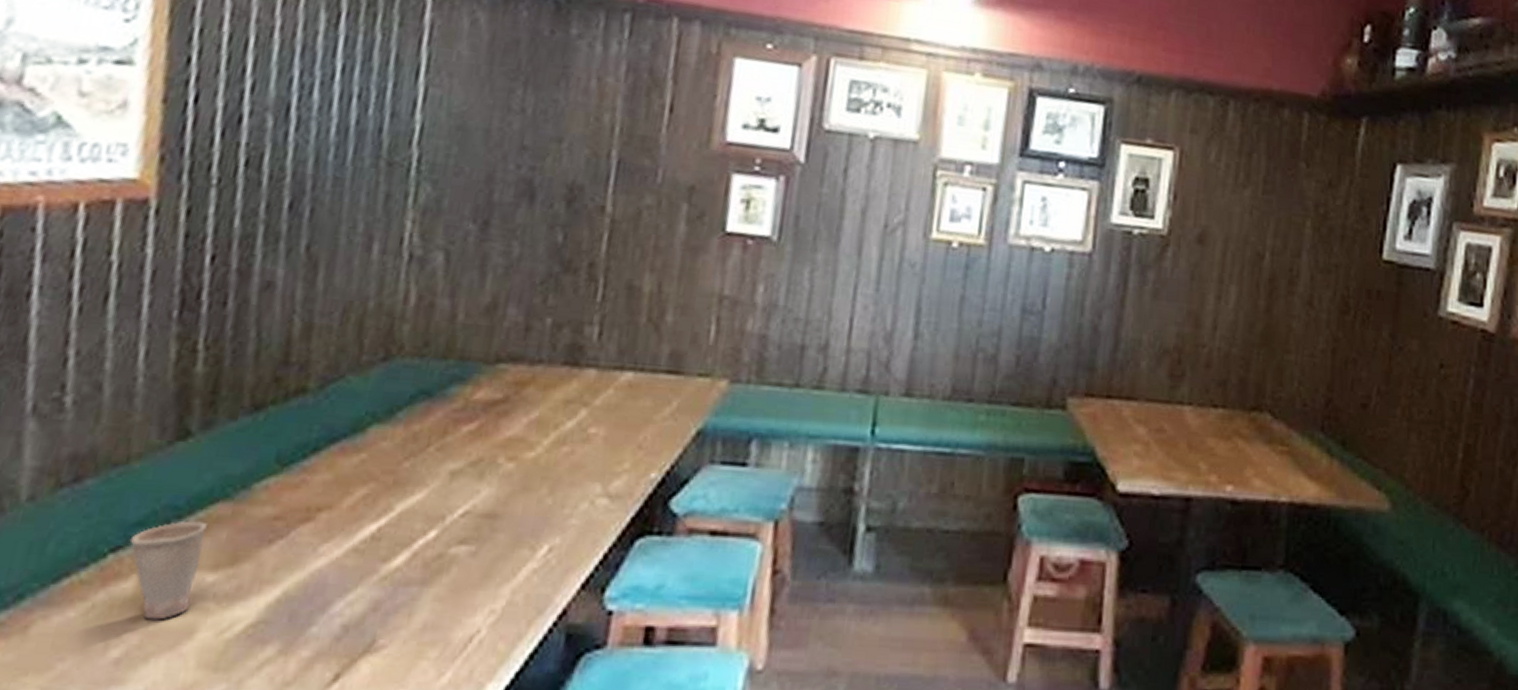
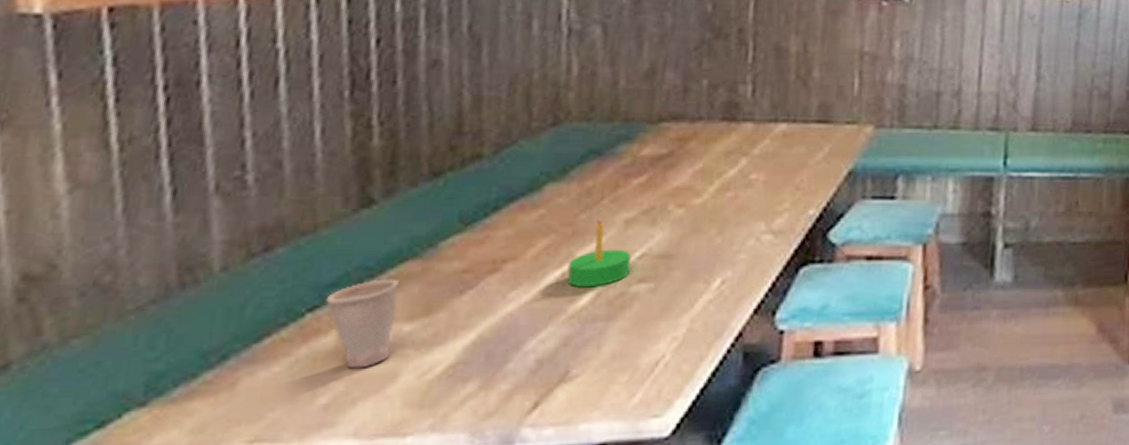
candle: none [383,469,454,546] -> present [567,220,631,288]

